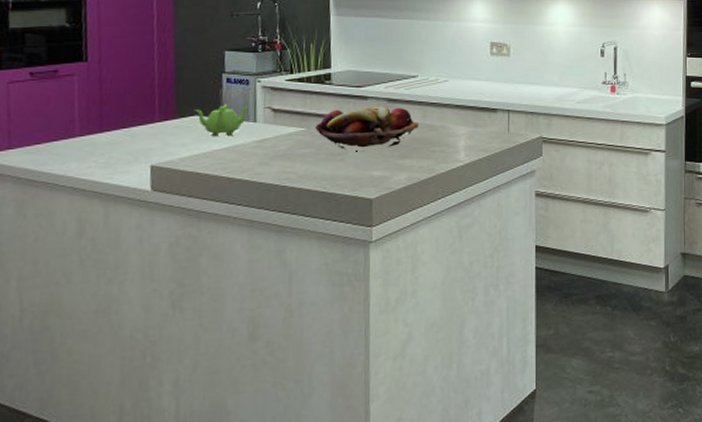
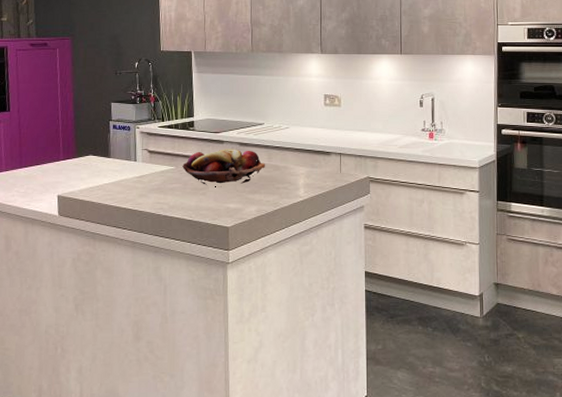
teapot: present [194,103,250,137] -> none [89,146,132,173]

